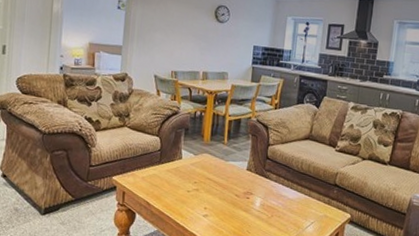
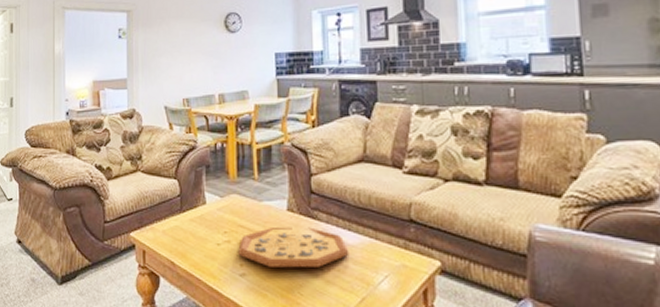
decorative tray: none [204,182,289,214] -> present [238,226,349,268]

